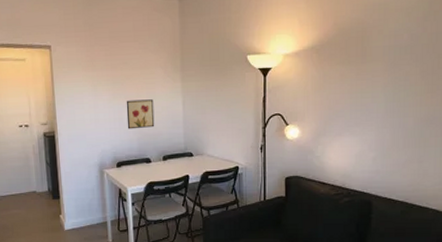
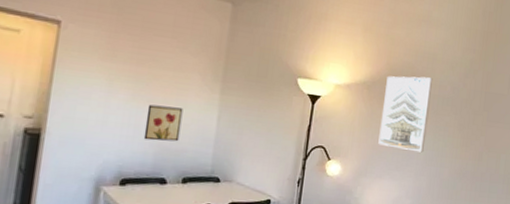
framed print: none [334,29,386,106] -> present [378,76,433,153]

